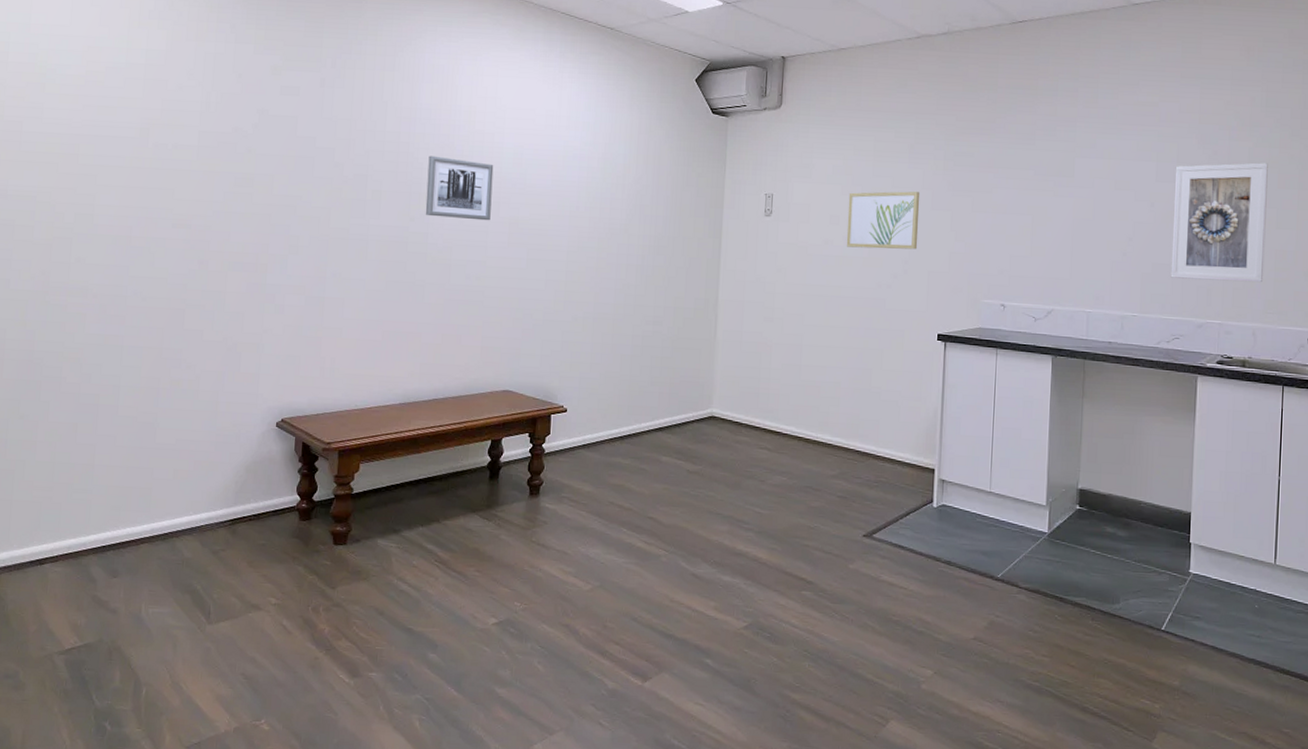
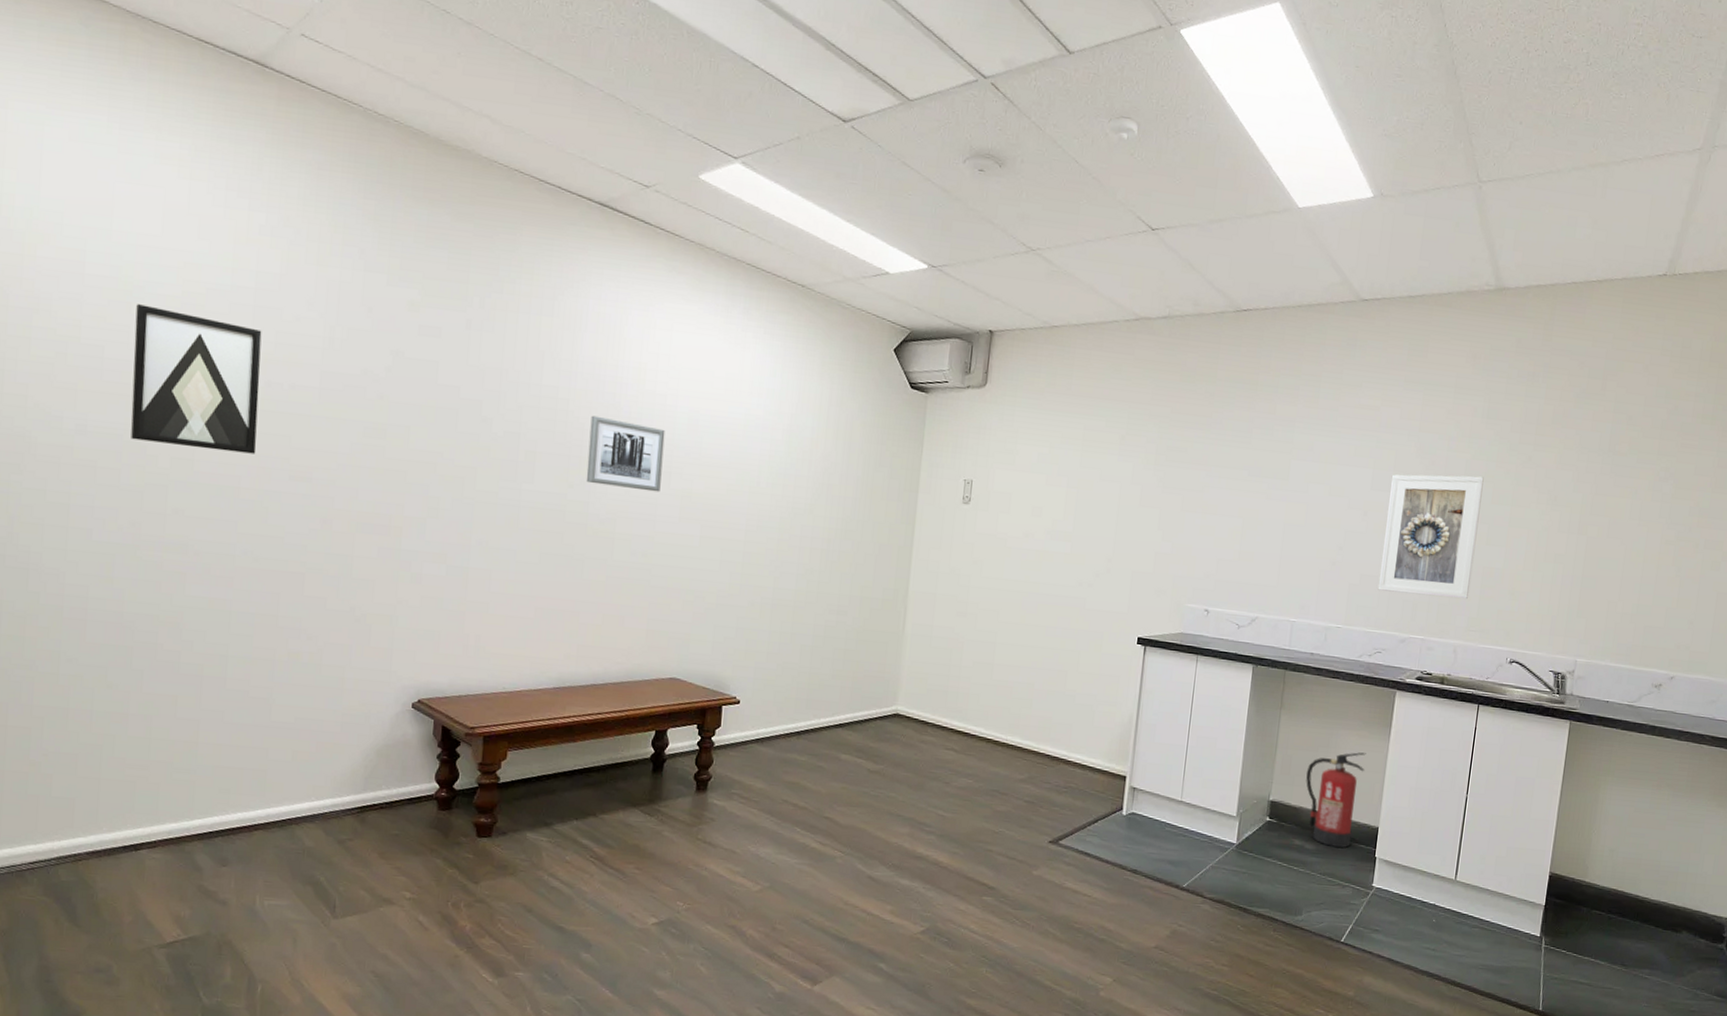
wall art: none [42,84,151,207] -> present [130,304,262,454]
wall art: present [846,191,920,250] -> none [1047,483,1129,548]
fire extinguisher: none [1113,438,1172,534] -> present [1306,752,1366,848]

